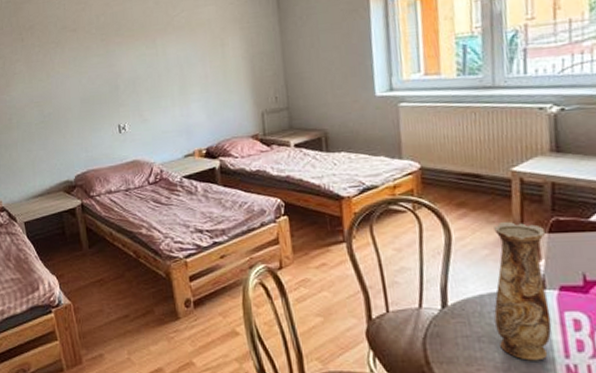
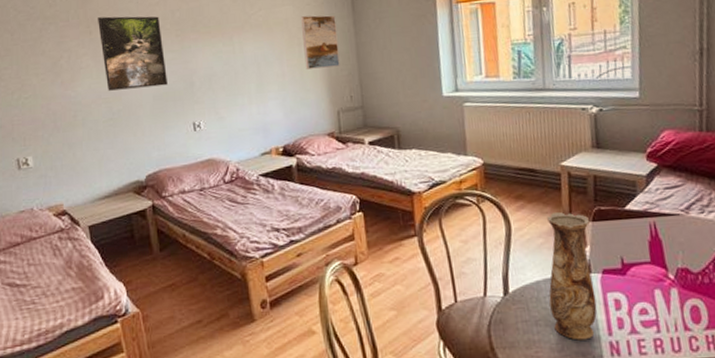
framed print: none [29,21,94,95] -> present [98,16,168,91]
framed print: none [224,13,264,71] -> present [301,15,340,69]

